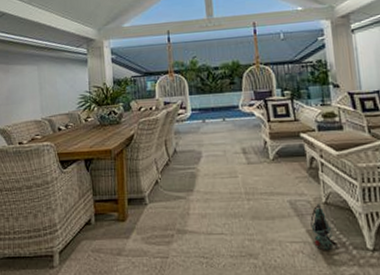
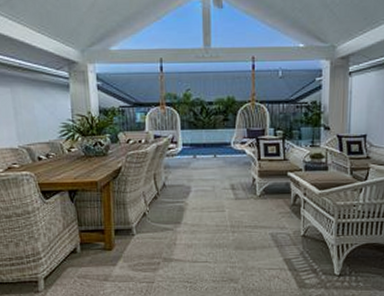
lantern: present [310,203,338,250] -> none [288,236,310,275]

